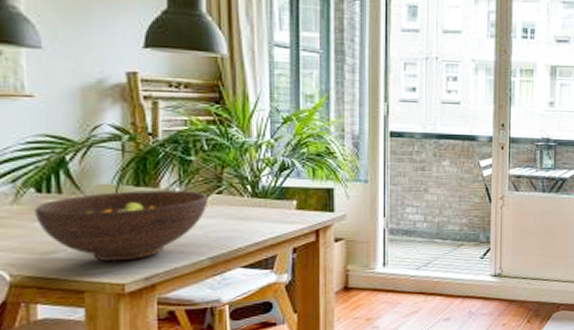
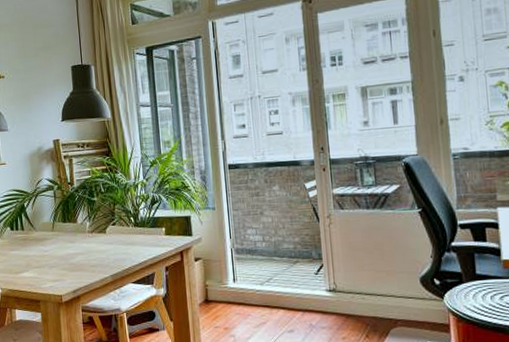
fruit bowl: present [35,190,209,262] -> none [11,223,108,279]

